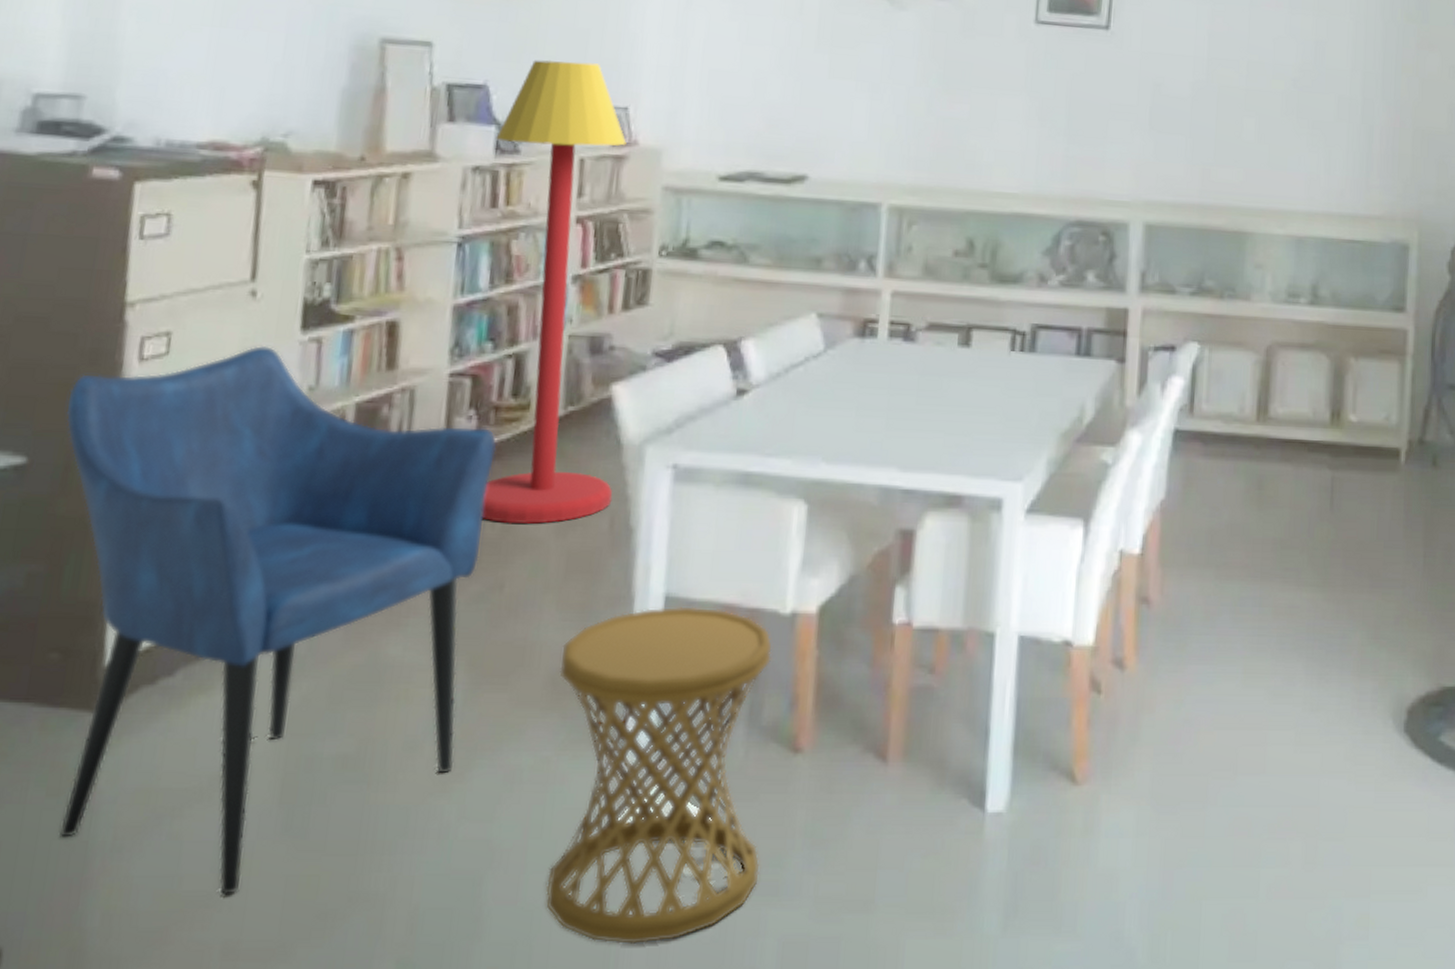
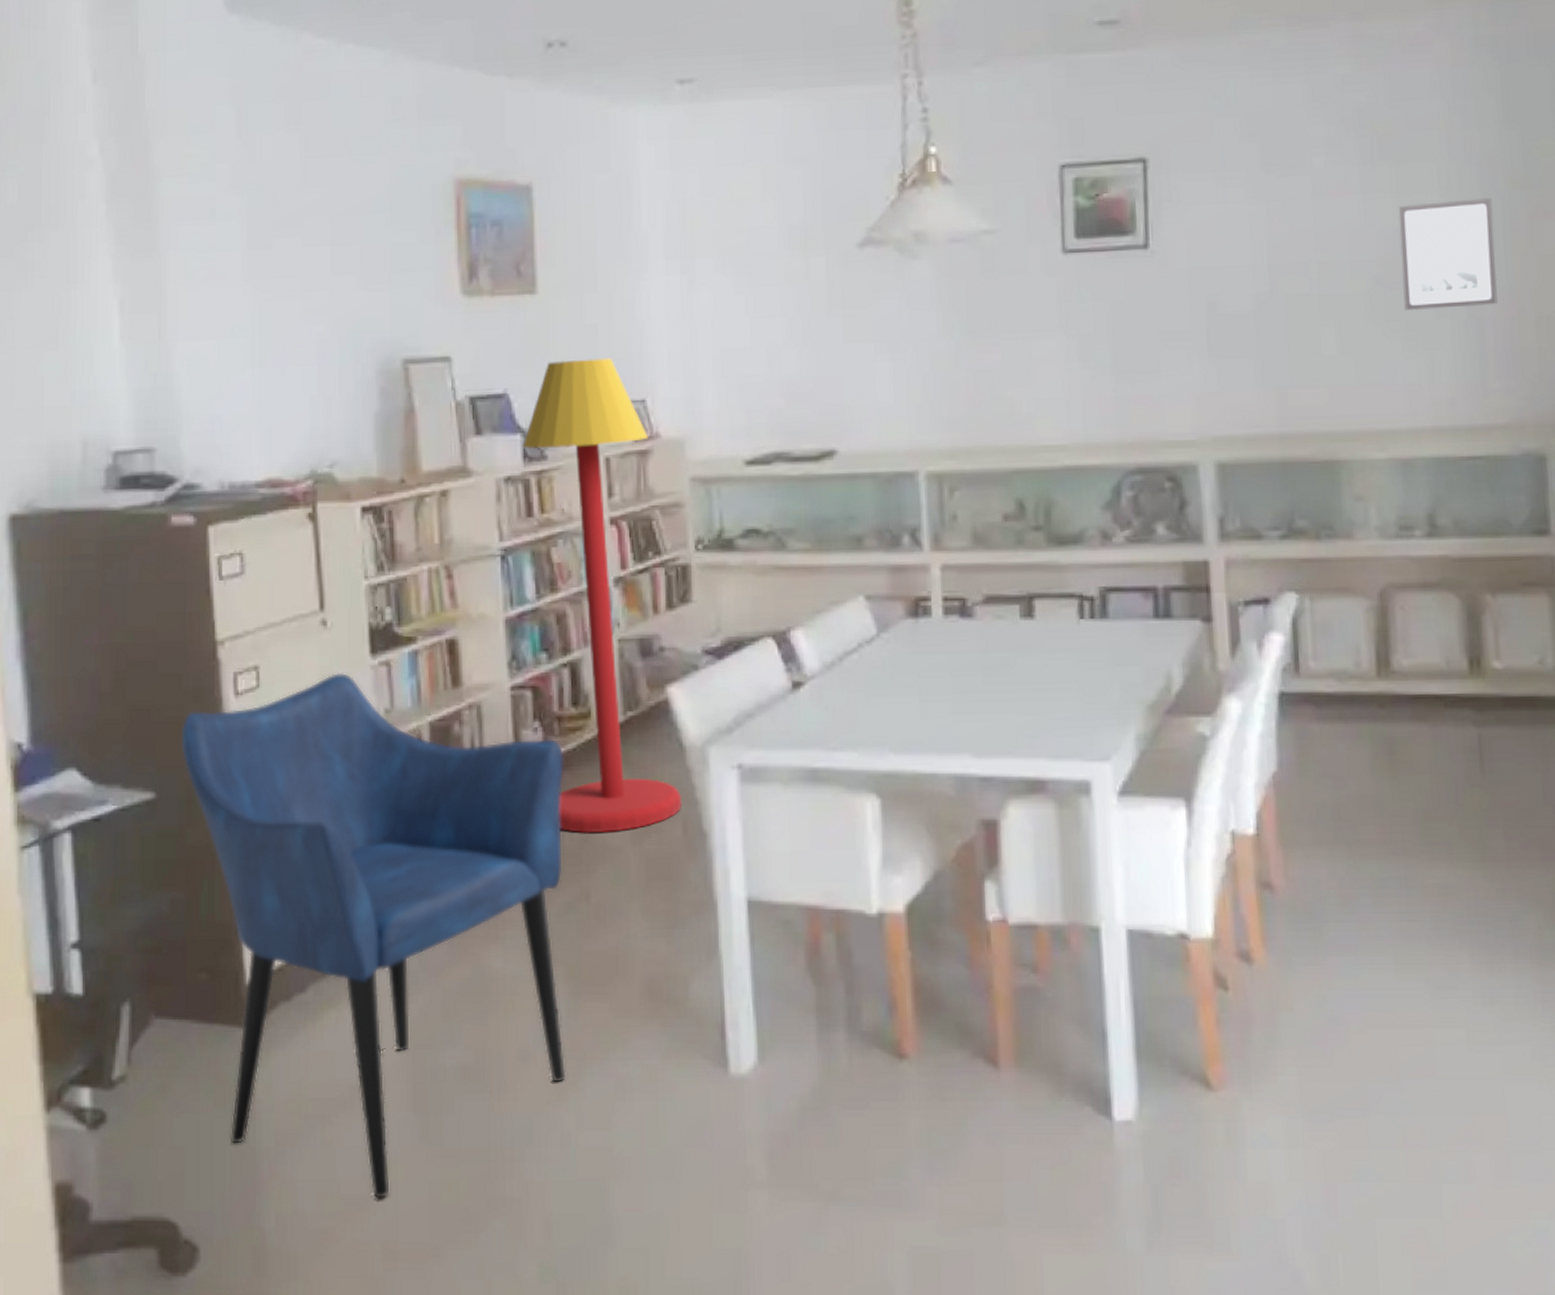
side table: present [545,606,773,945] -> none [652,910,879,1255]
wall art: none [1313,23,1390,116] -> present [1399,198,1498,311]

